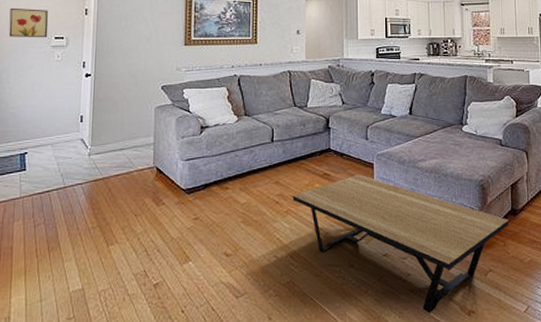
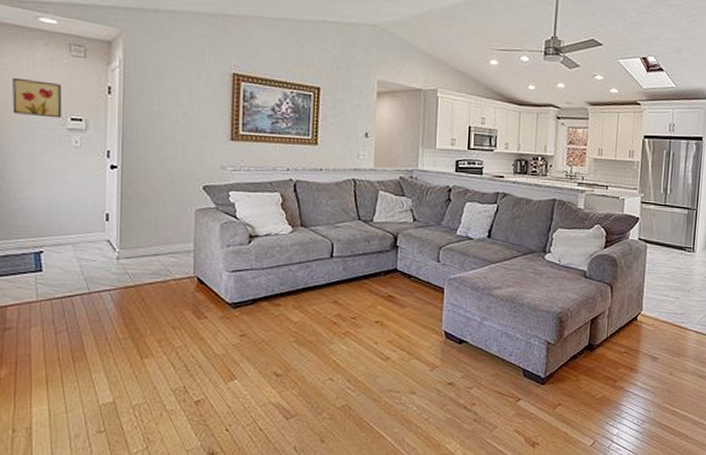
coffee table: present [292,174,508,314] -> none [351,298,584,443]

